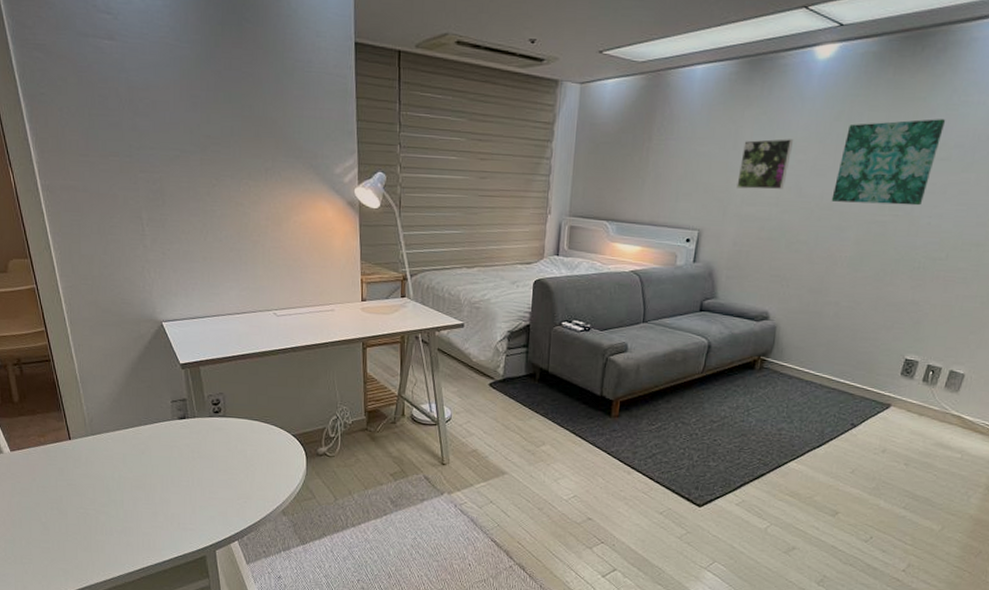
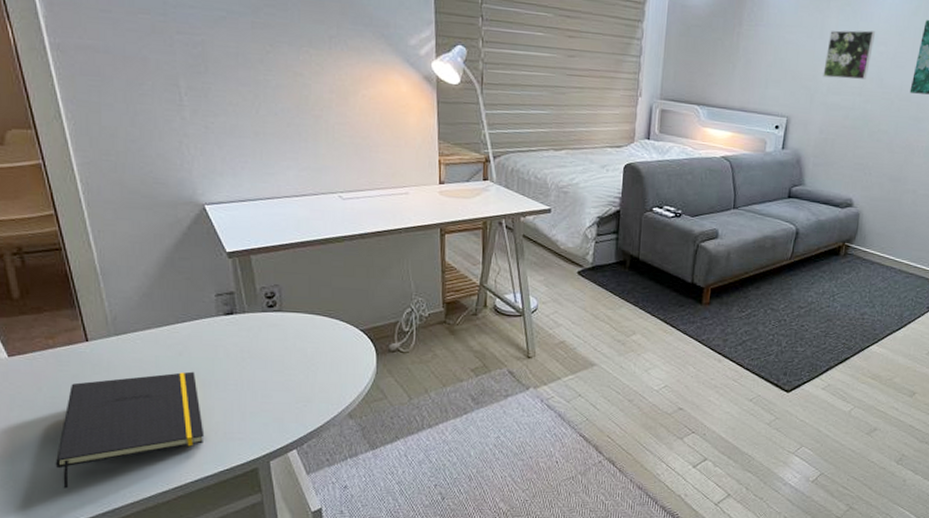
notepad: none [45,468,162,565] -> present [55,371,205,489]

